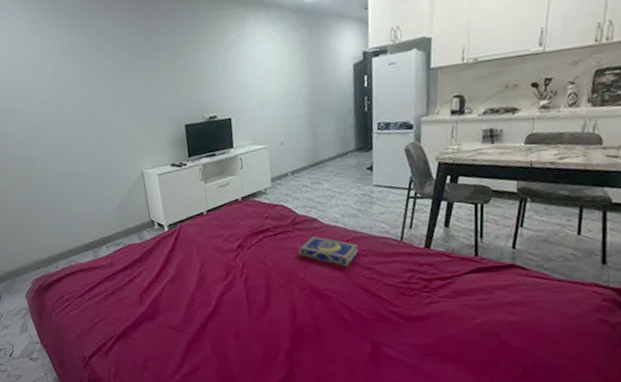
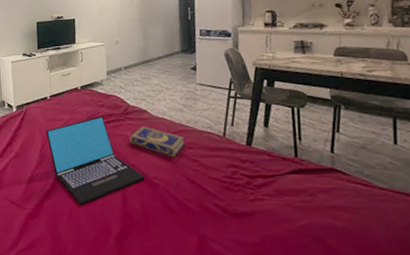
laptop: none [204,229,316,324] -> present [46,116,145,205]

